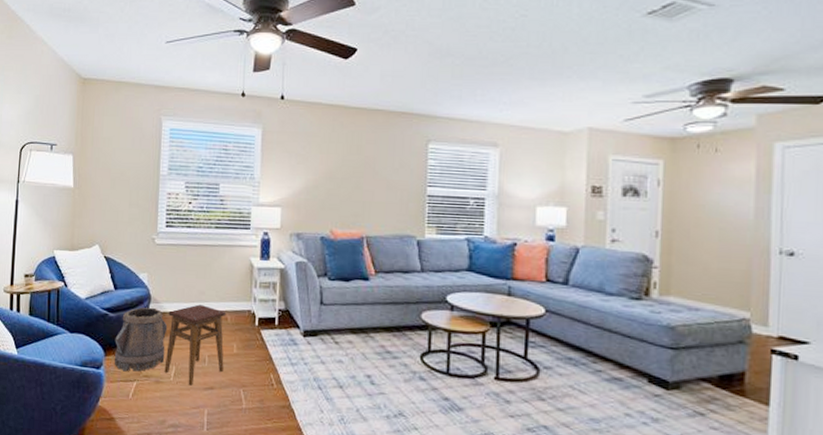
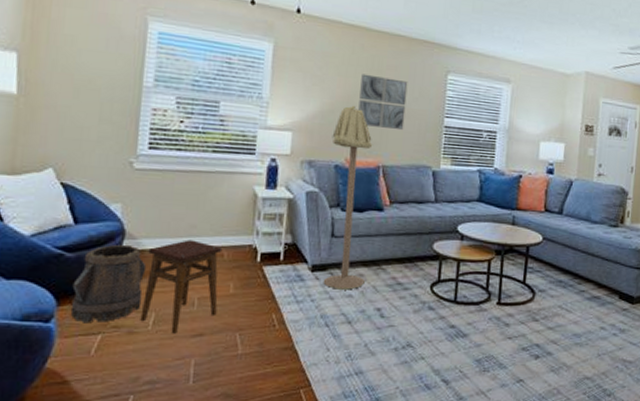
floor lamp: none [314,180,356,356] -> present [323,105,373,290]
wall art: none [341,149,388,202] -> present [358,73,408,131]

